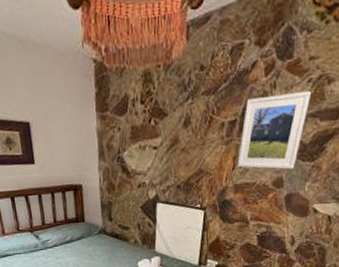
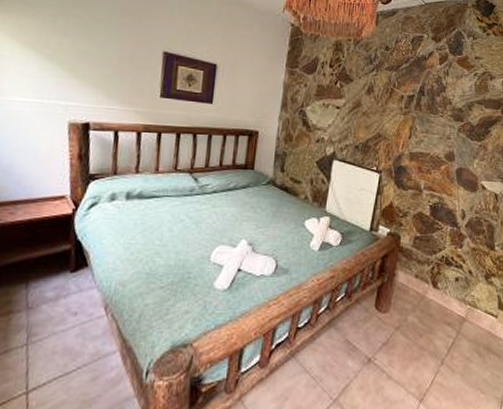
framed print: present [237,90,312,170] -> none [414,80,478,145]

